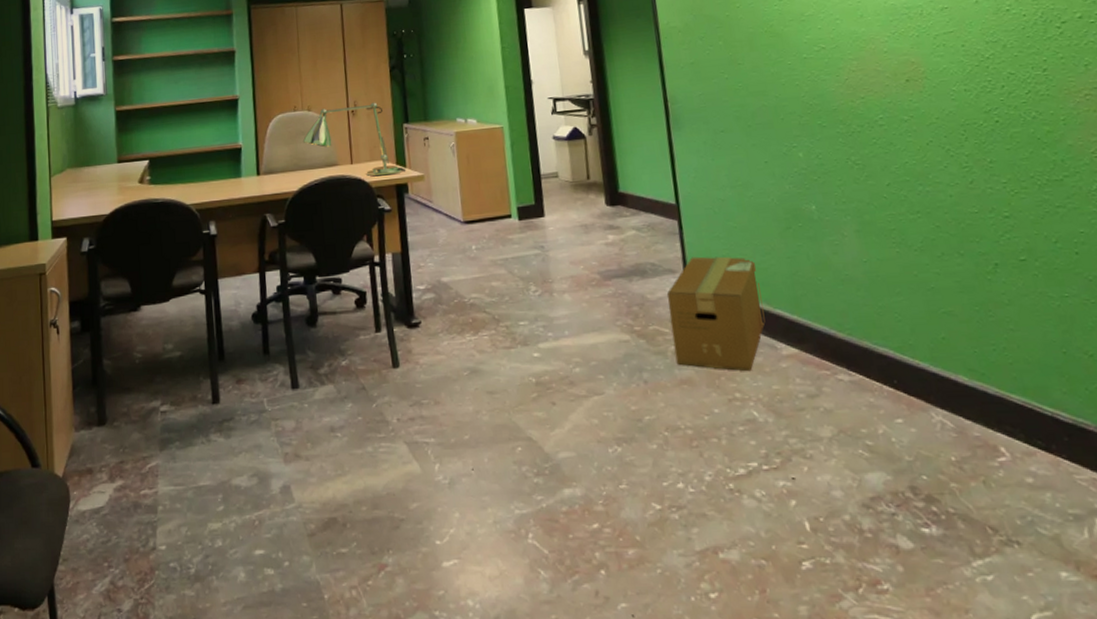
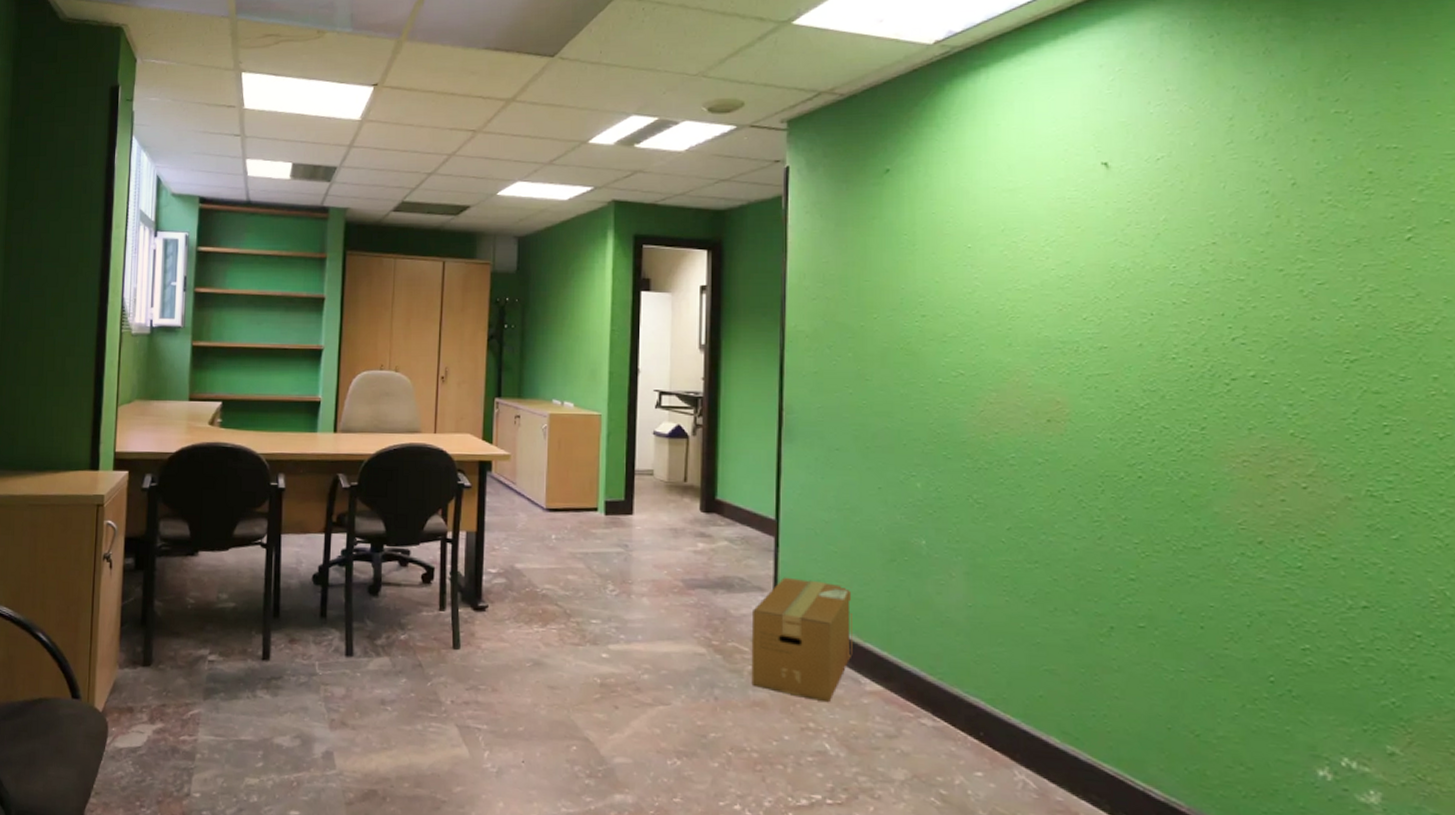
desk lamp: present [302,102,406,177] -> none [385,371,492,450]

